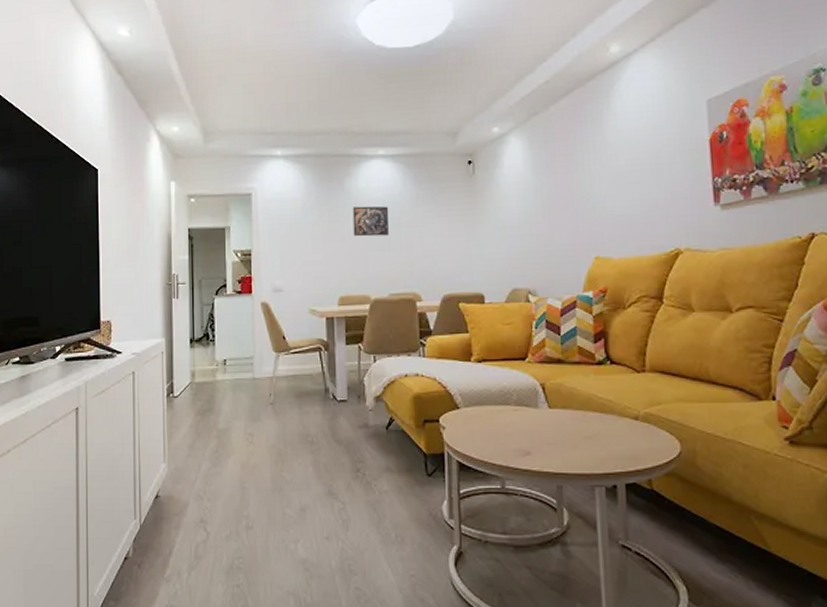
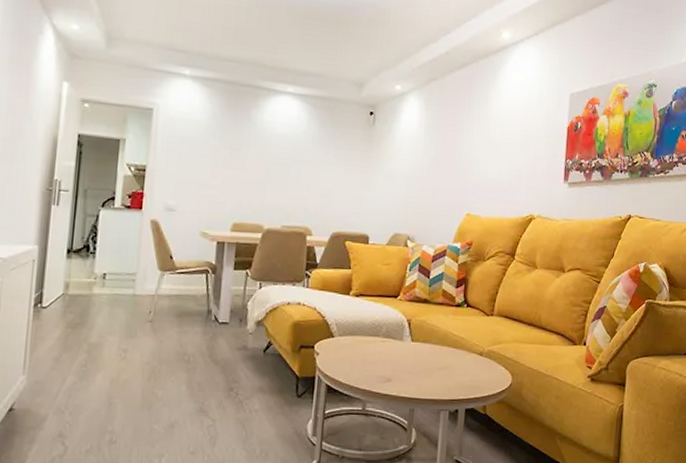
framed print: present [352,206,389,237] -> none [254,137,292,170]

